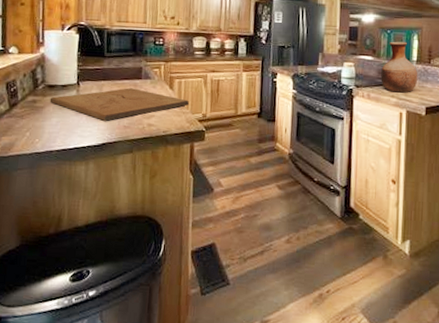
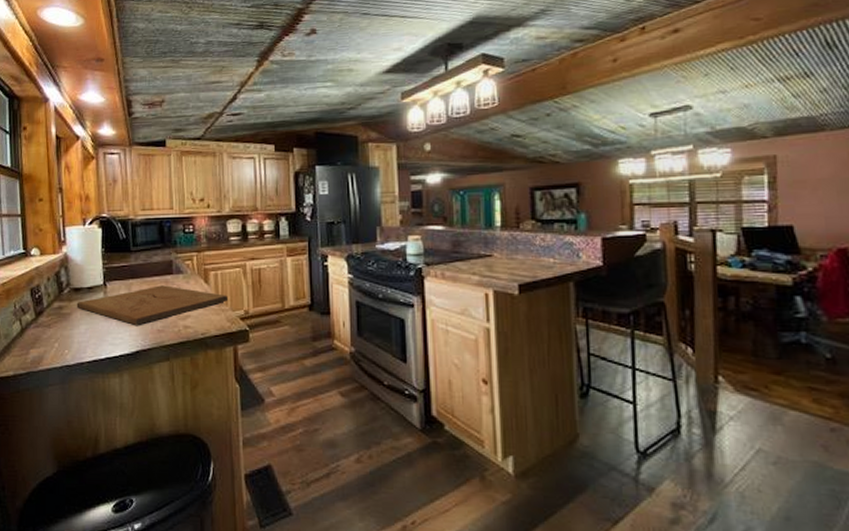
vase: present [381,41,418,93] -> none [456,203,505,268]

